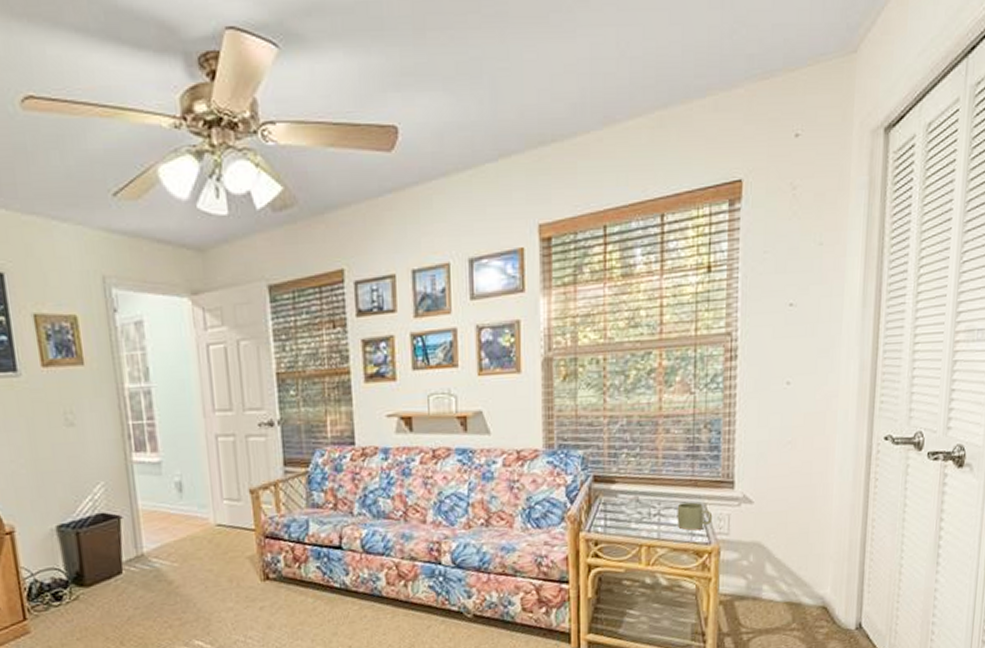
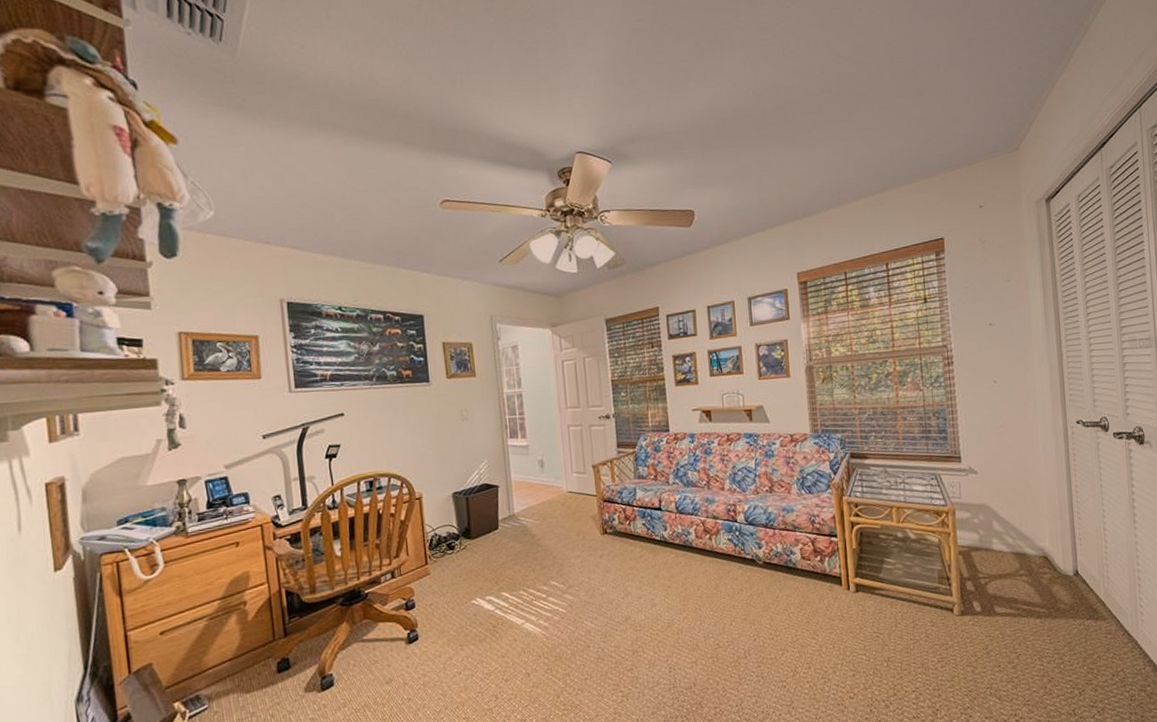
mug: present [677,502,713,531] -> none [917,473,947,496]

